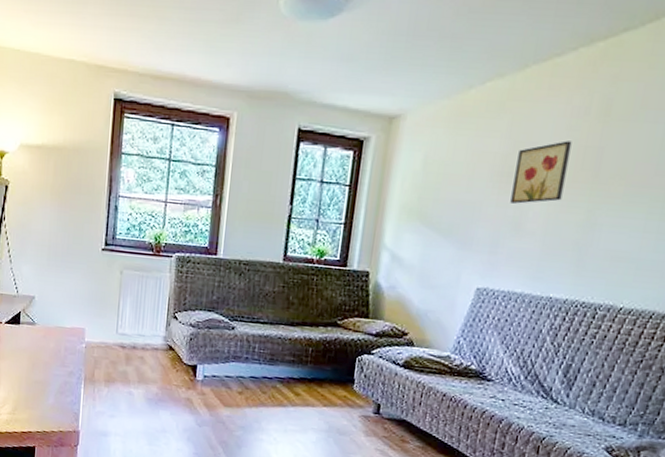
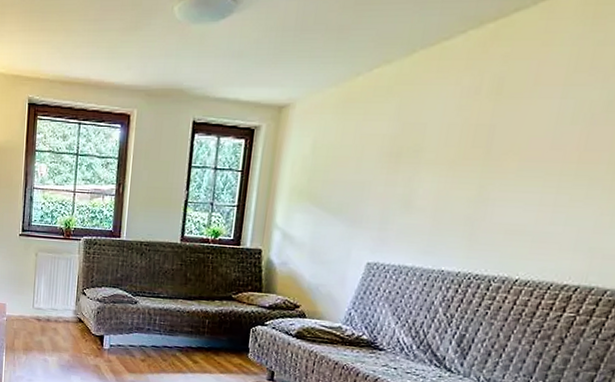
wall art: present [510,140,572,204] -> none [399,120,462,182]

